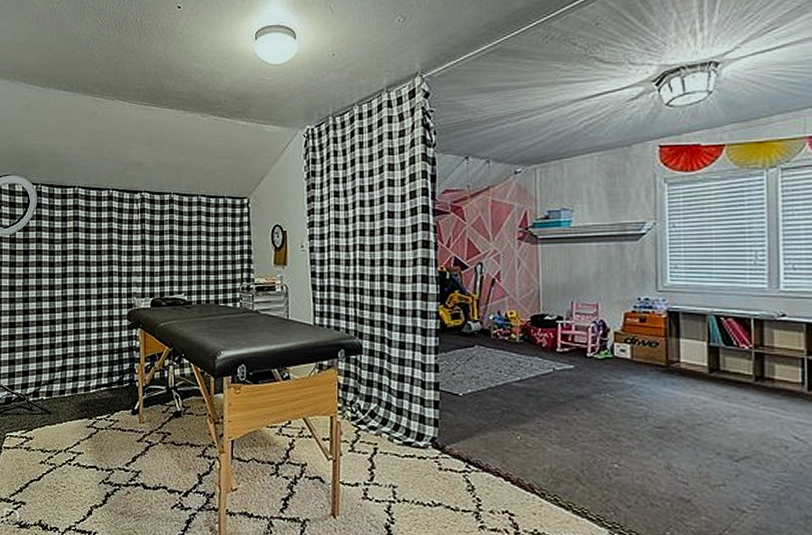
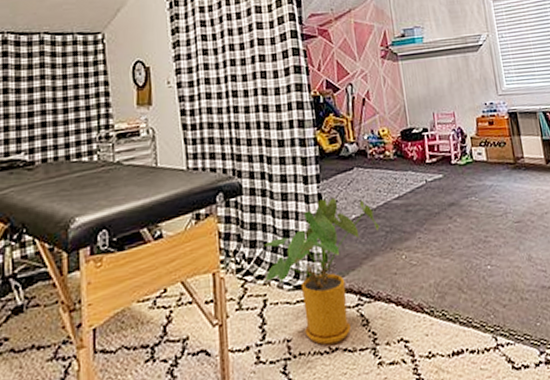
house plant: none [377,370,496,500] -> present [264,197,380,345]

